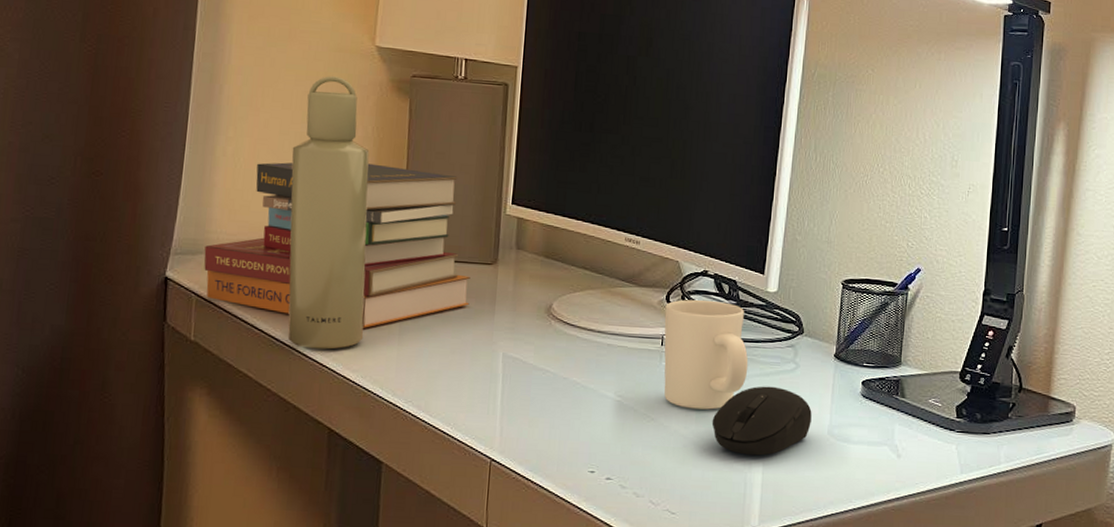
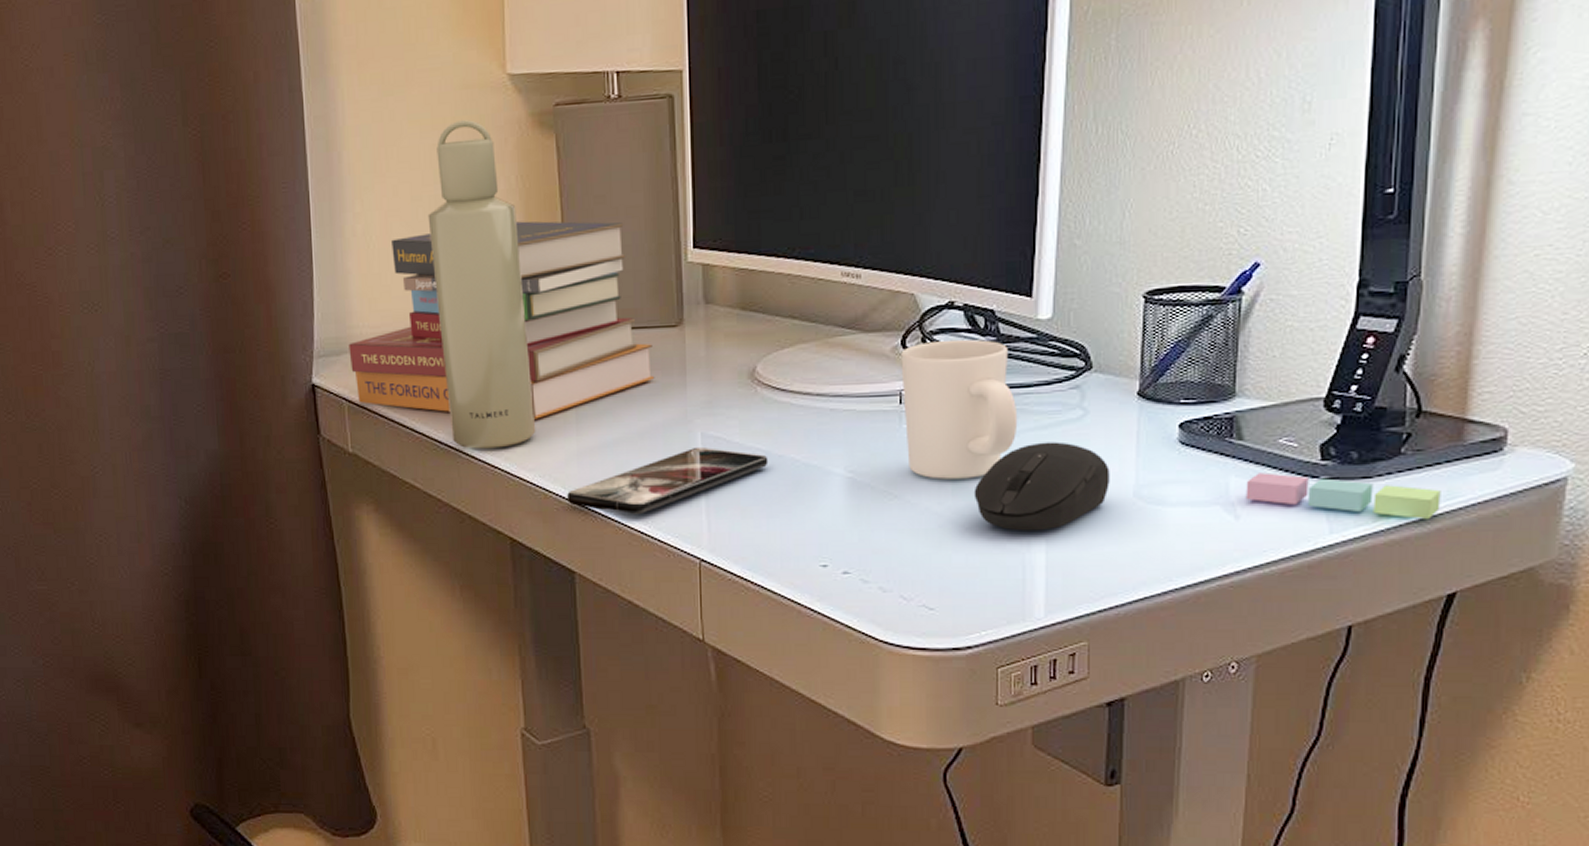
smartphone: none [383,364,555,418] -> present [567,446,769,515]
sticky notes: none [905,423,1033,469] -> present [1245,472,1441,520]

